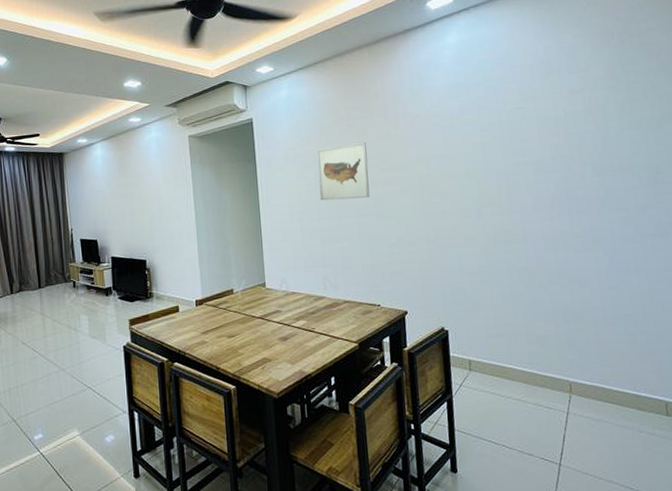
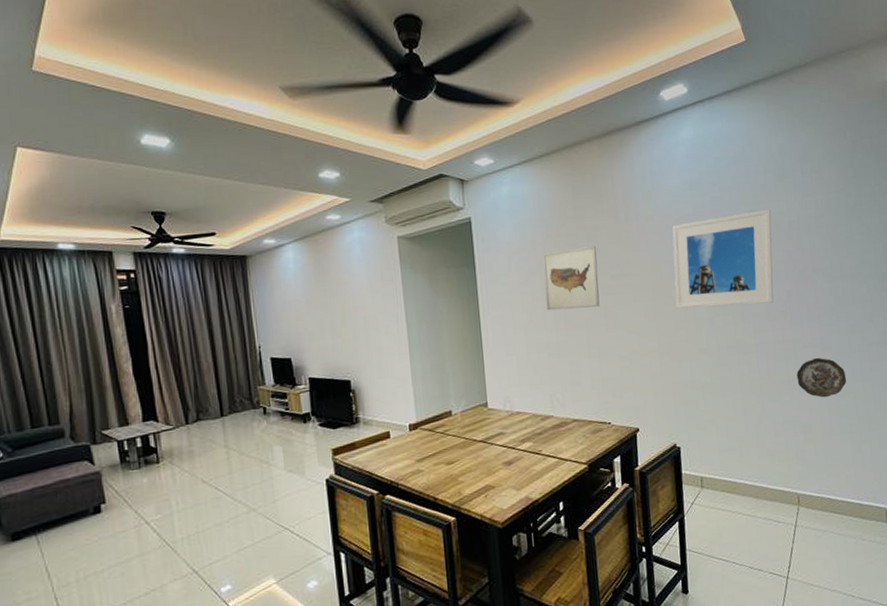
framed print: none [439,106,541,200] -> present [672,209,774,309]
decorative plate: none [566,248,620,288] -> present [796,357,847,398]

